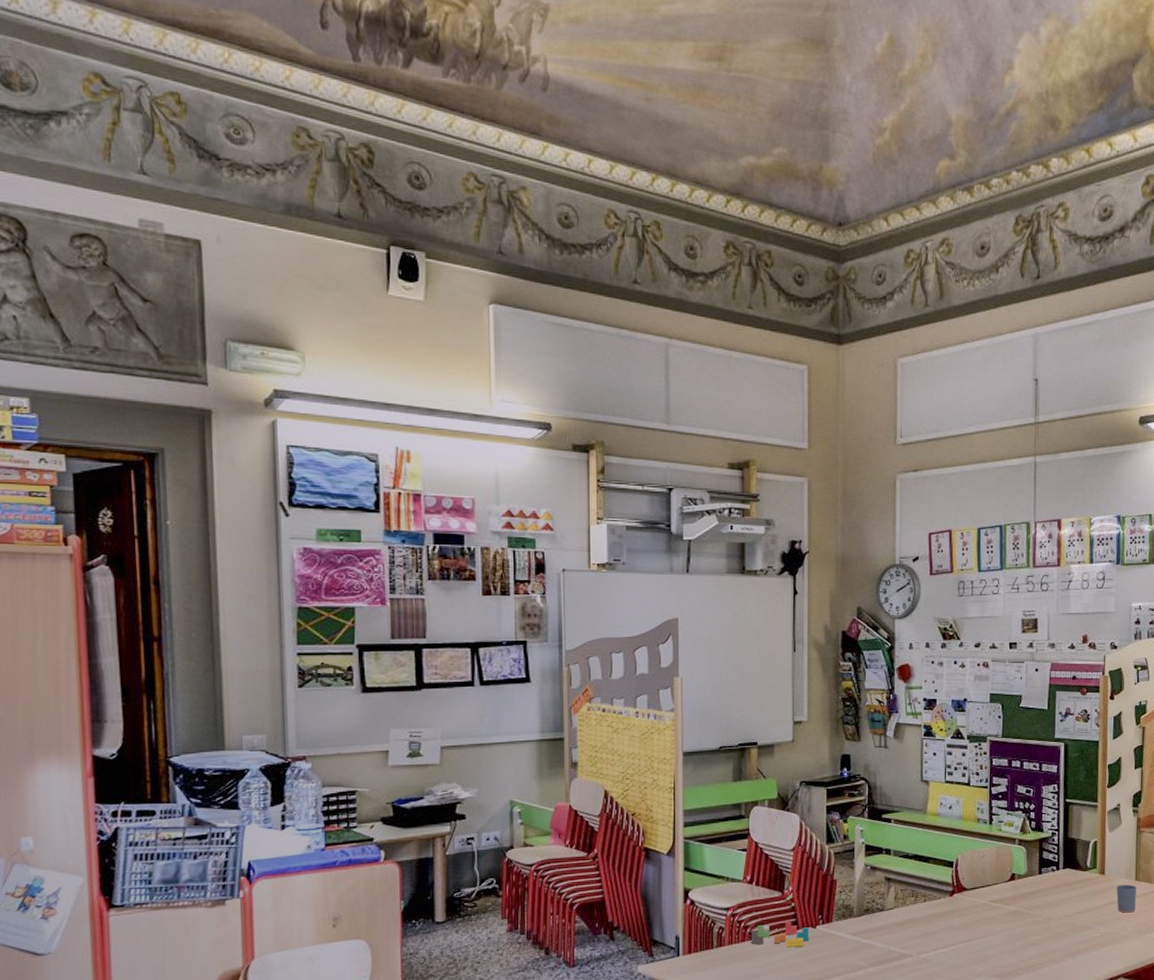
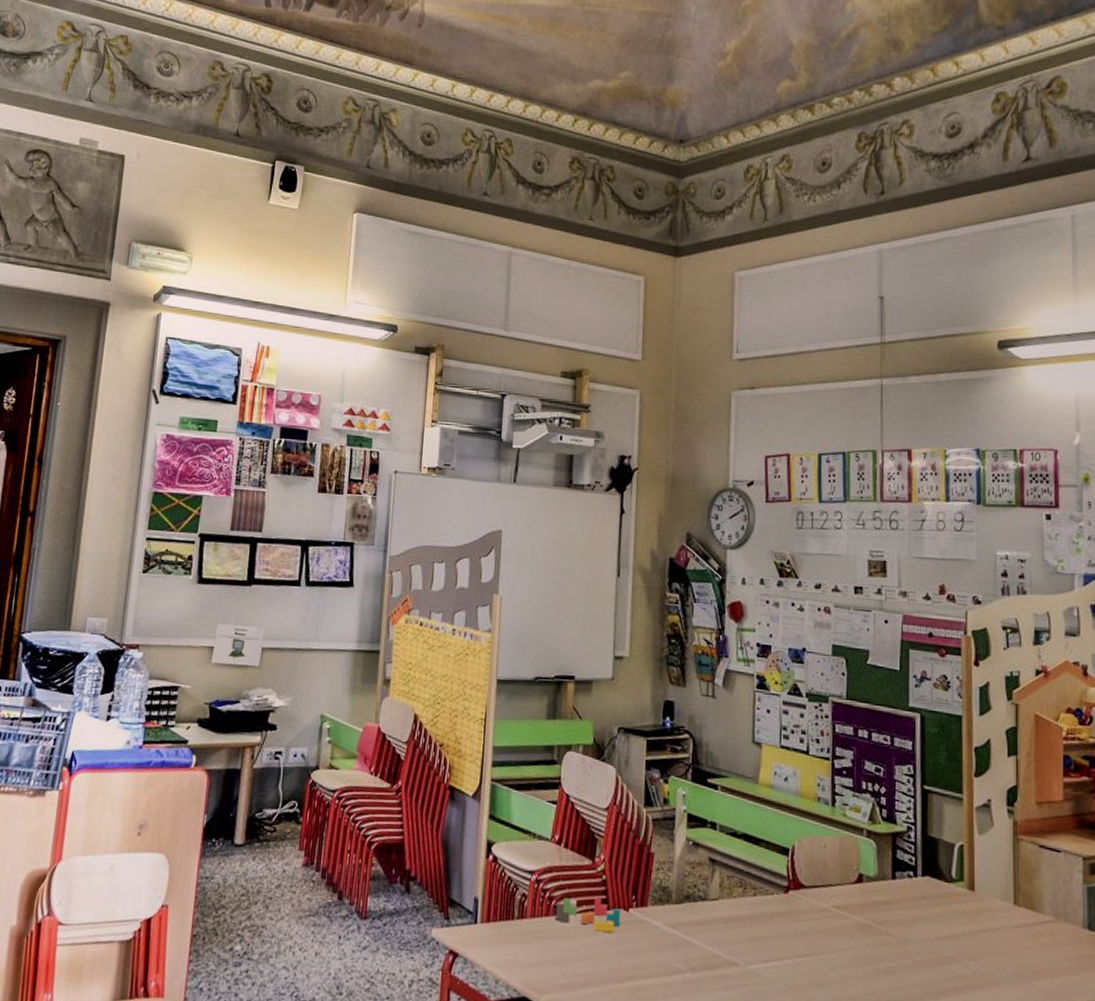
mug: present [1116,884,1137,913] -> none [990,907,1017,948]

